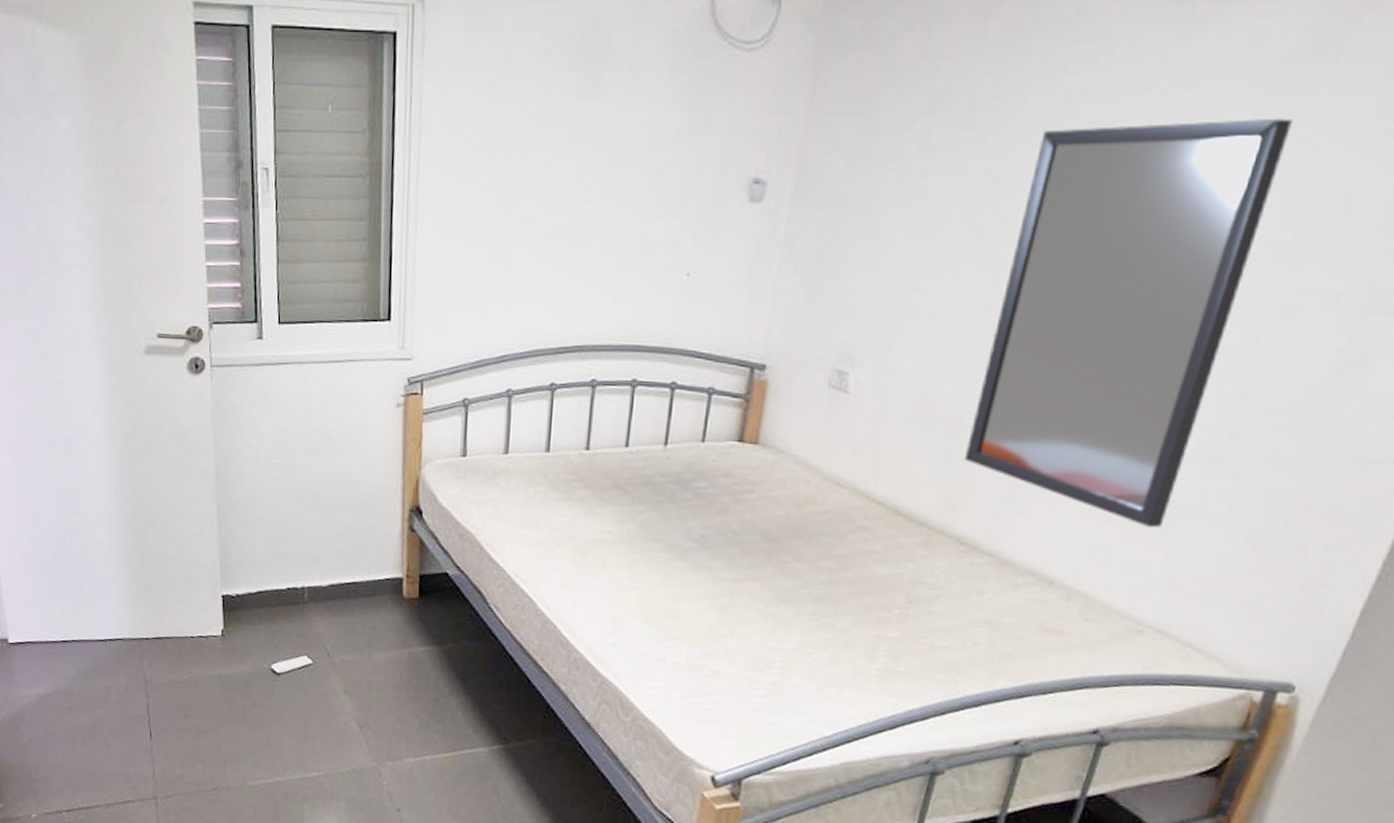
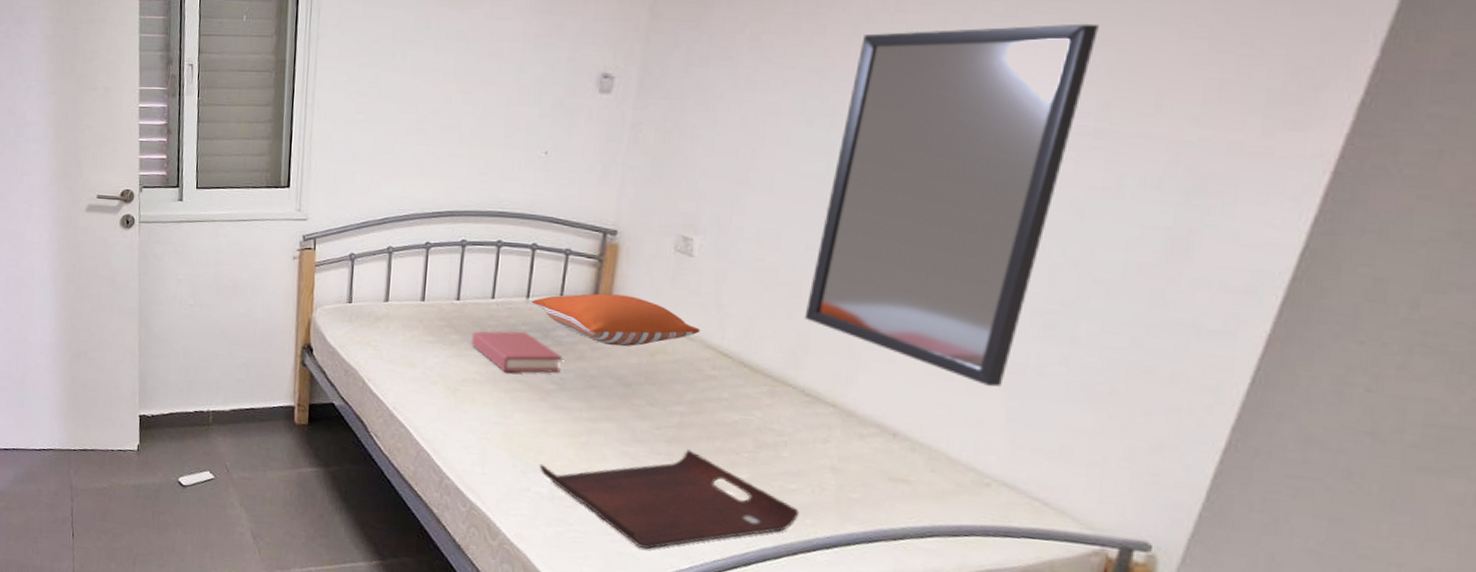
hardback book: none [601,483,704,531] -> present [470,330,563,374]
pillow: none [670,438,854,498] -> present [532,293,701,347]
serving tray: none [676,608,950,718] -> present [539,449,800,550]

